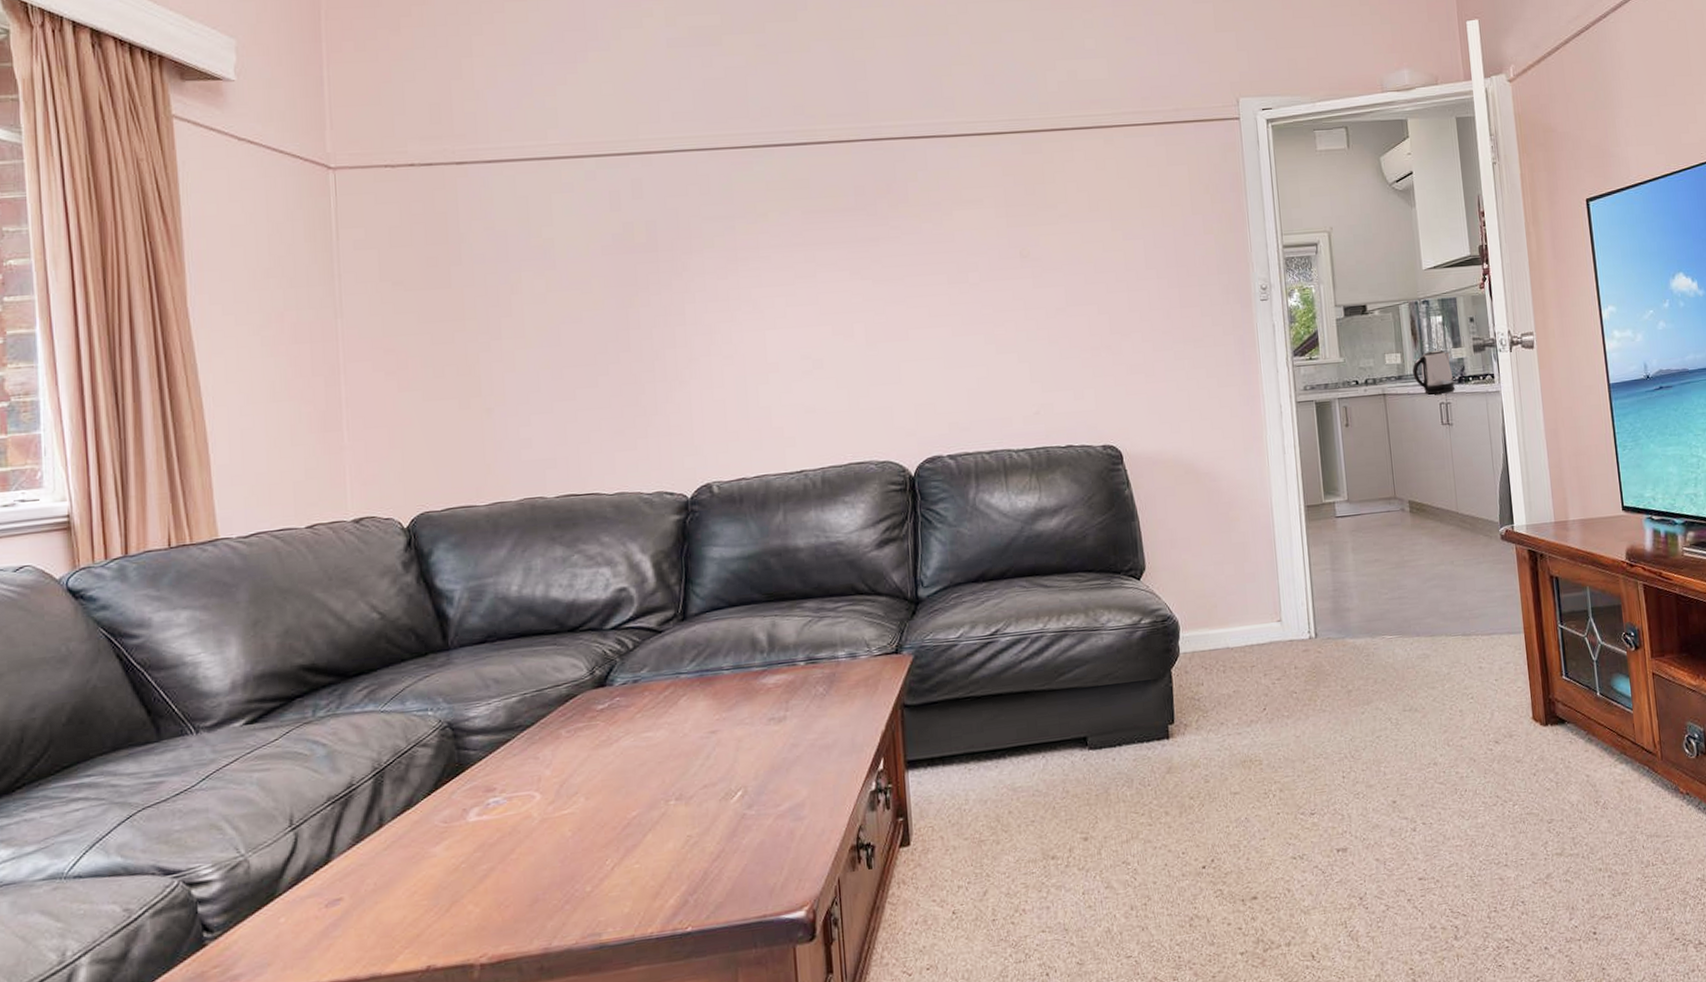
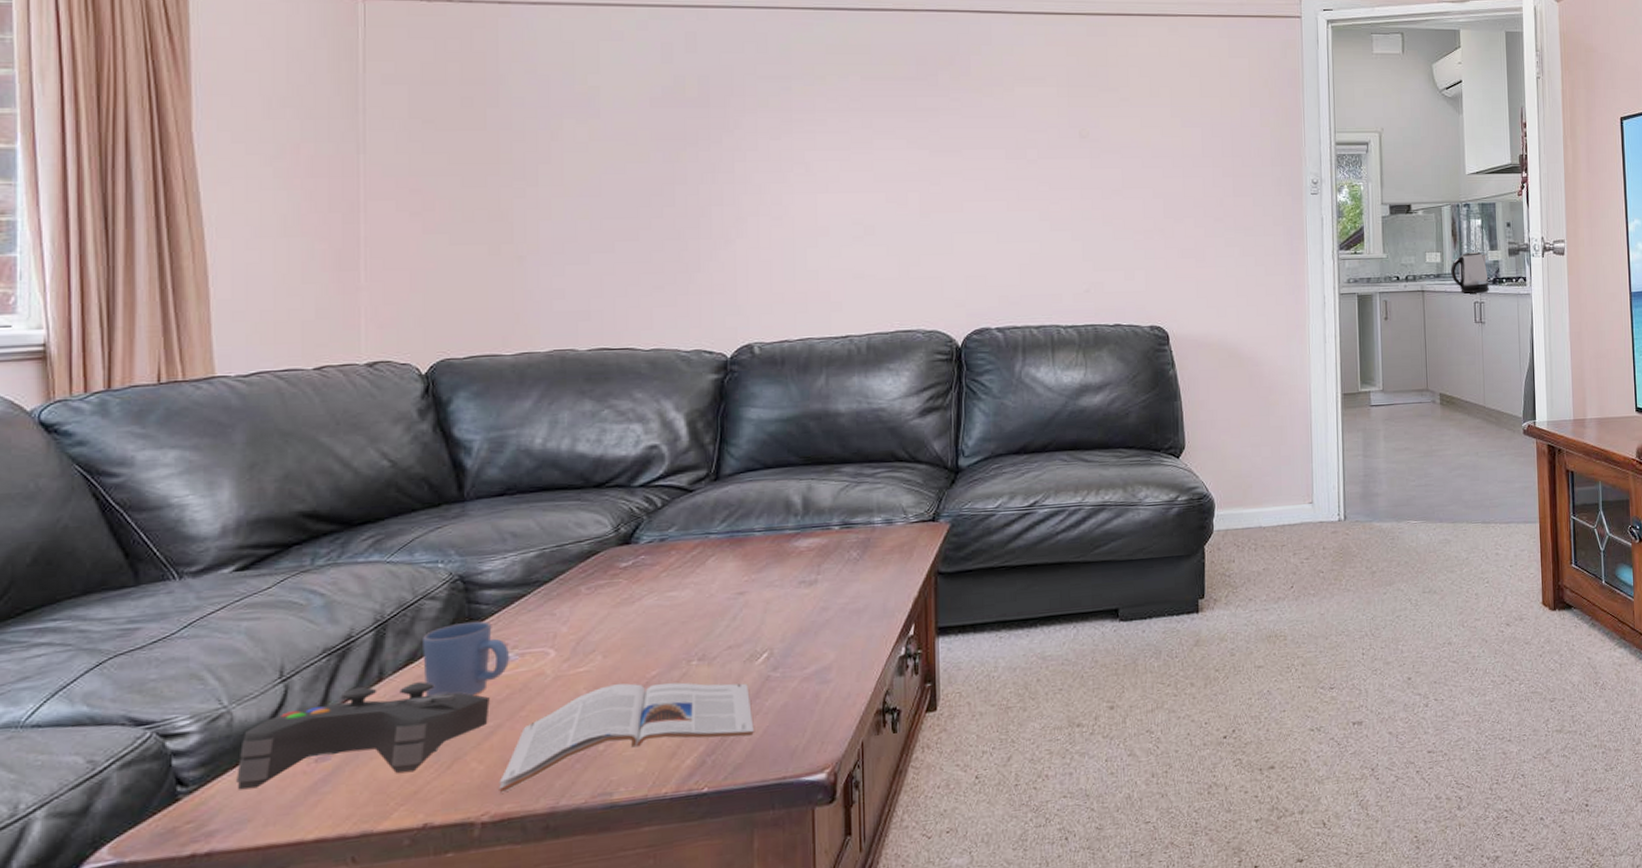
control: none [256,827,482,935] -> present [237,681,490,790]
mug: none [417,766,498,841] -> present [423,621,509,696]
magazine: none [494,821,733,935] -> present [499,682,754,793]

